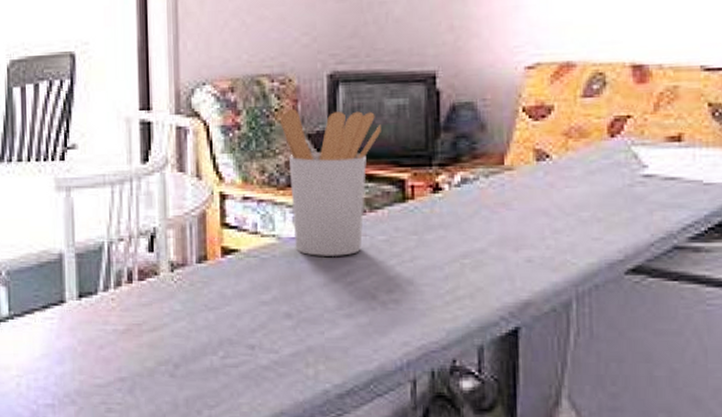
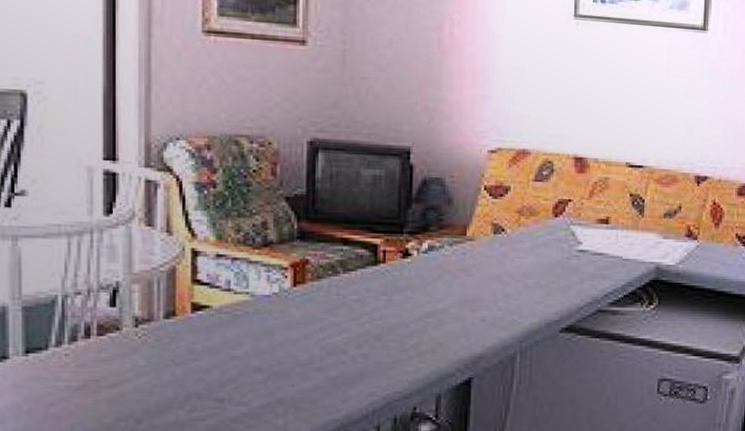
utensil holder: present [280,108,381,256] -> none [258,170,357,314]

